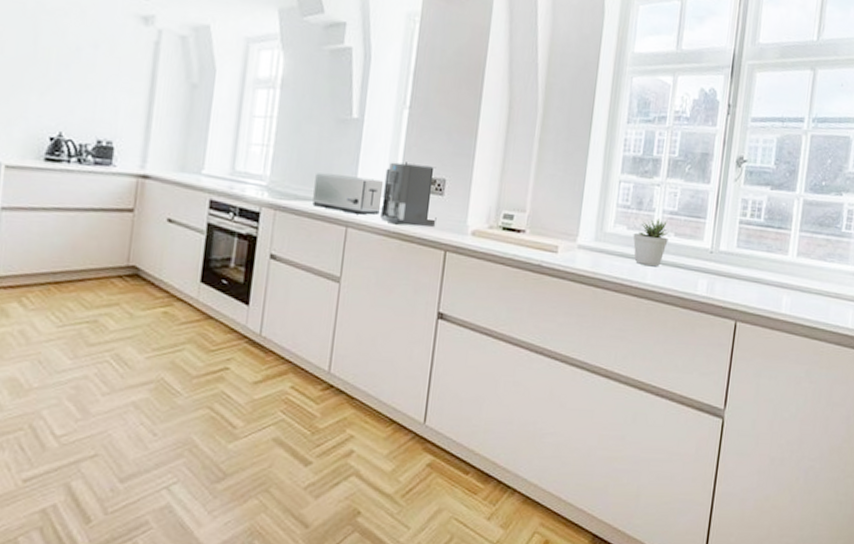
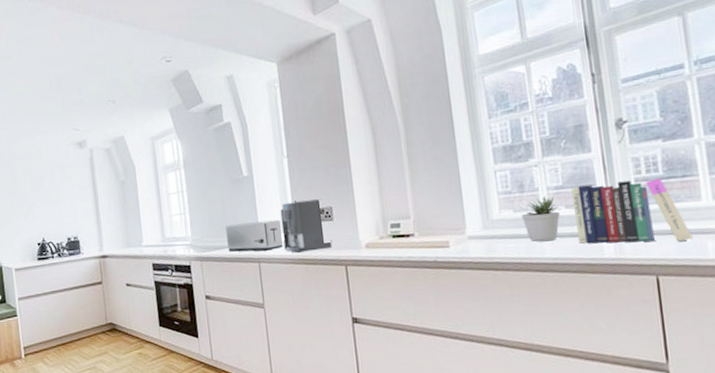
books: none [678,216,773,292] -> present [570,177,693,244]

